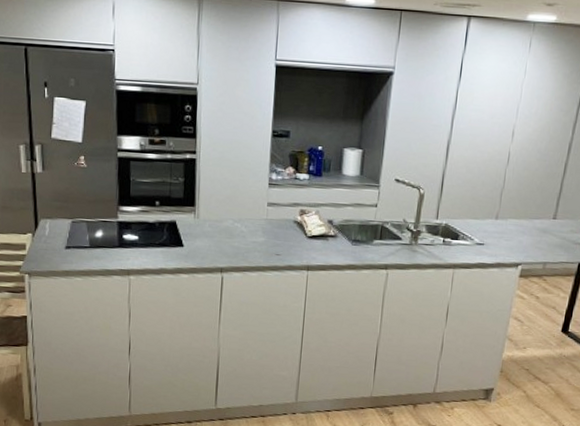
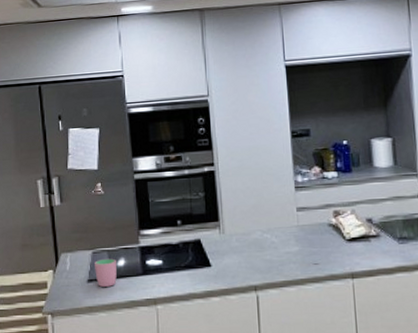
cup: none [73,228,94,255] -> present [95,258,117,287]

